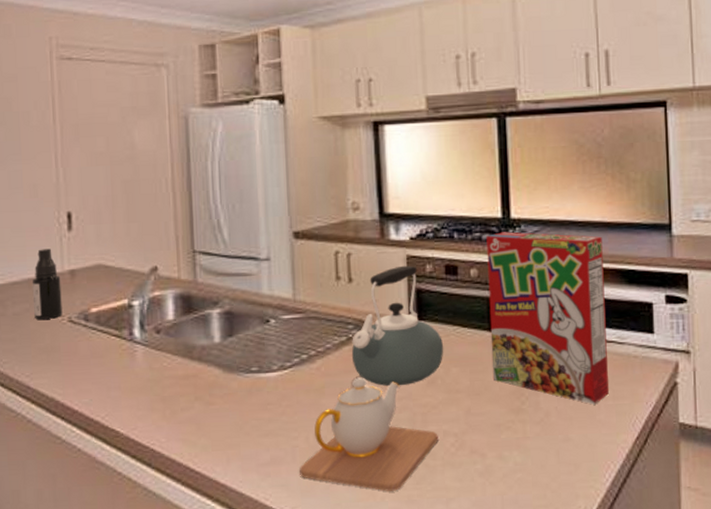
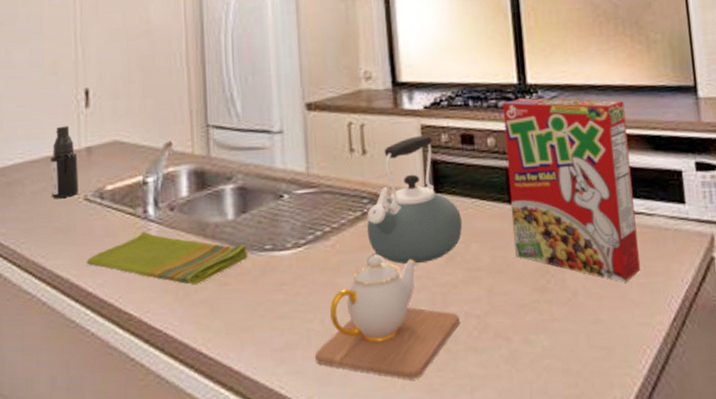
dish towel: none [72,353,235,404] -> present [87,231,248,285]

